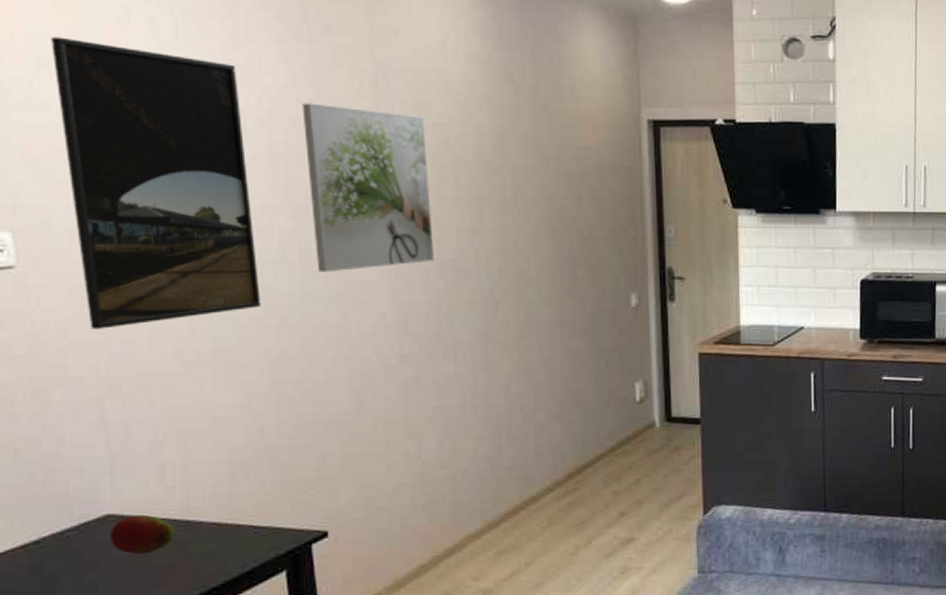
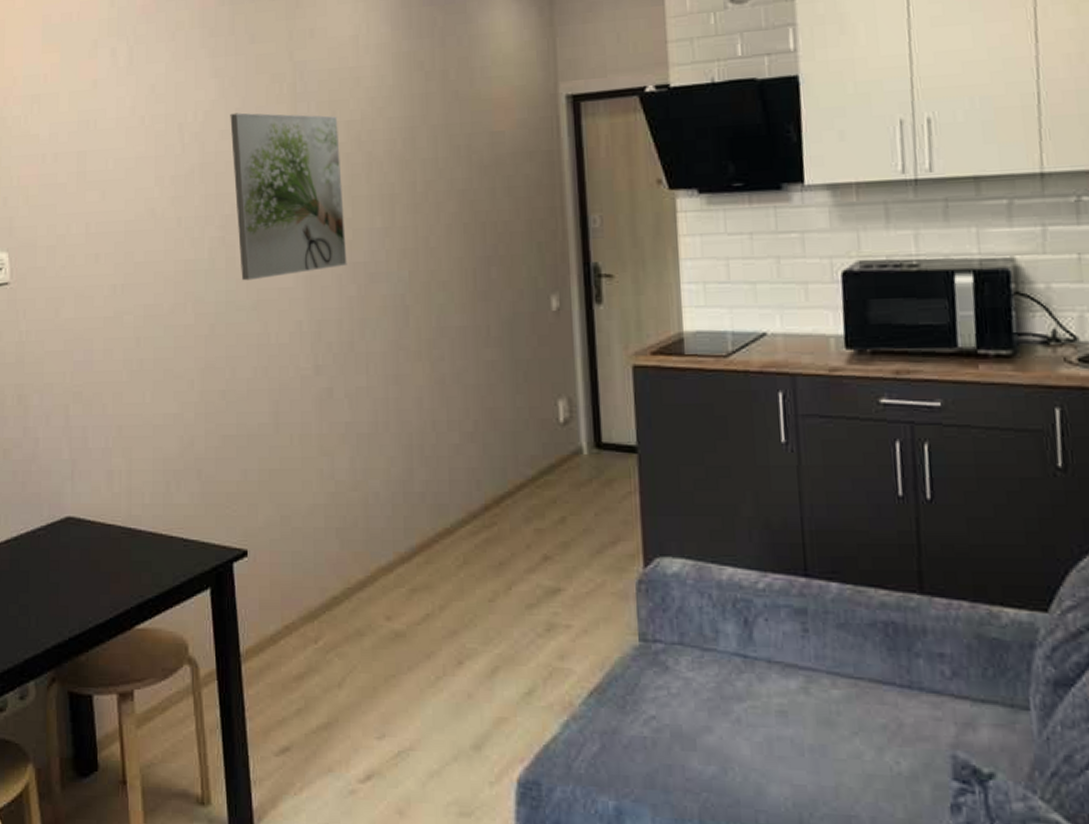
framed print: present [51,36,261,329] -> none [41,76,193,339]
fruit: present [109,514,175,555] -> none [69,519,120,559]

